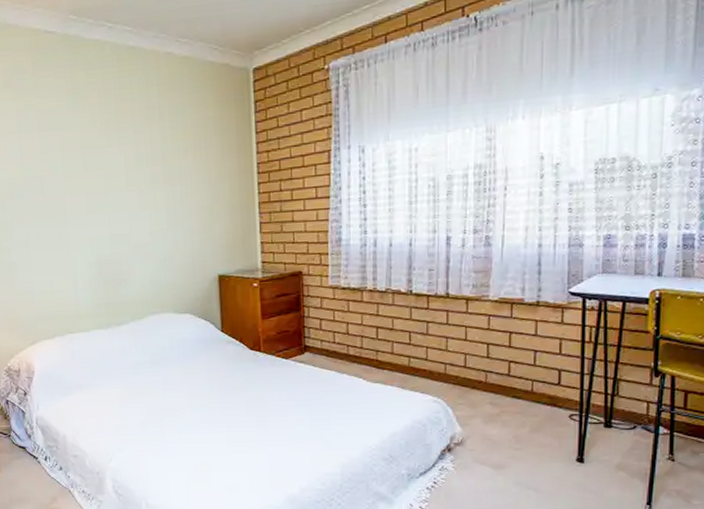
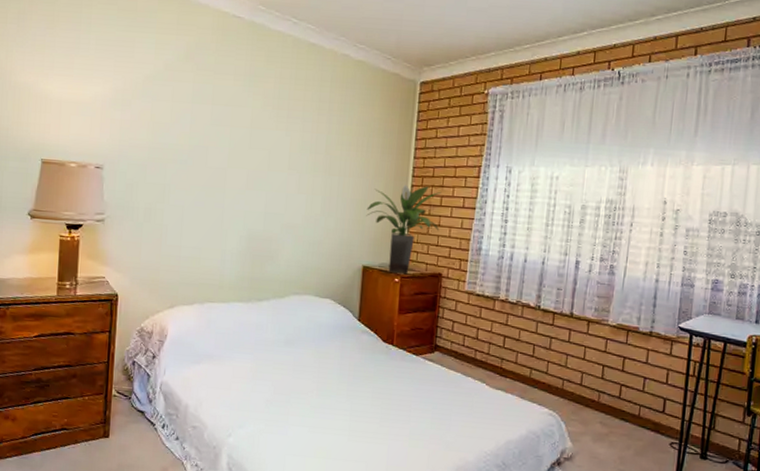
potted plant: none [214,181,293,279] -> present [366,184,442,275]

